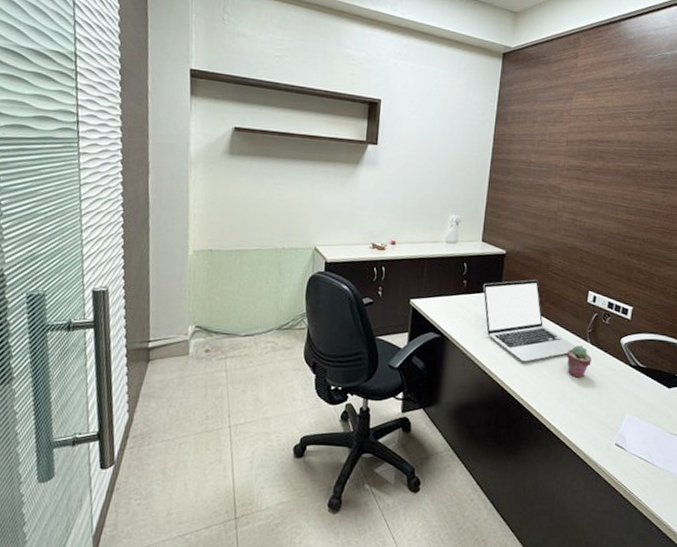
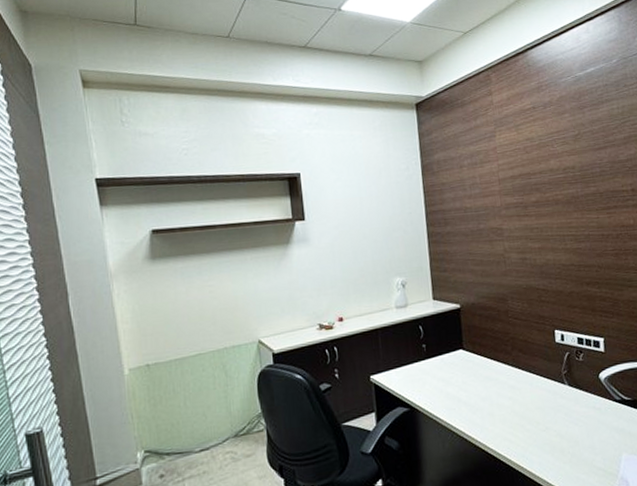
laptop: present [483,280,577,362] -> none [444,330,555,420]
potted succulent: present [566,345,592,378] -> none [546,390,574,426]

